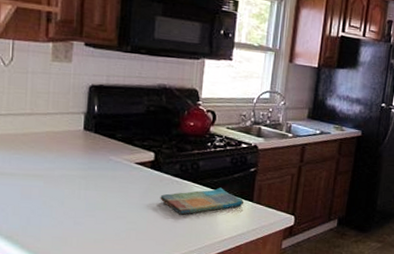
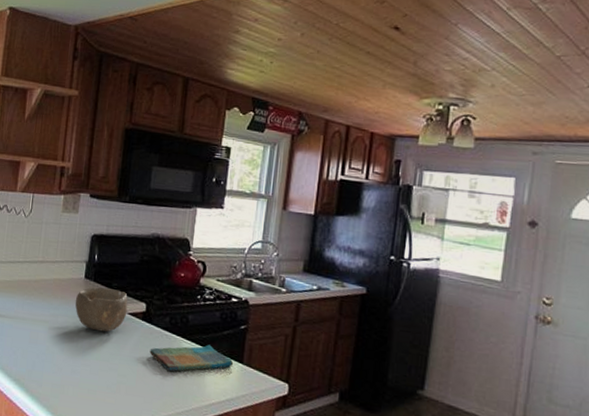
bowl: none [73,138,135,183] -> present [75,287,128,332]

